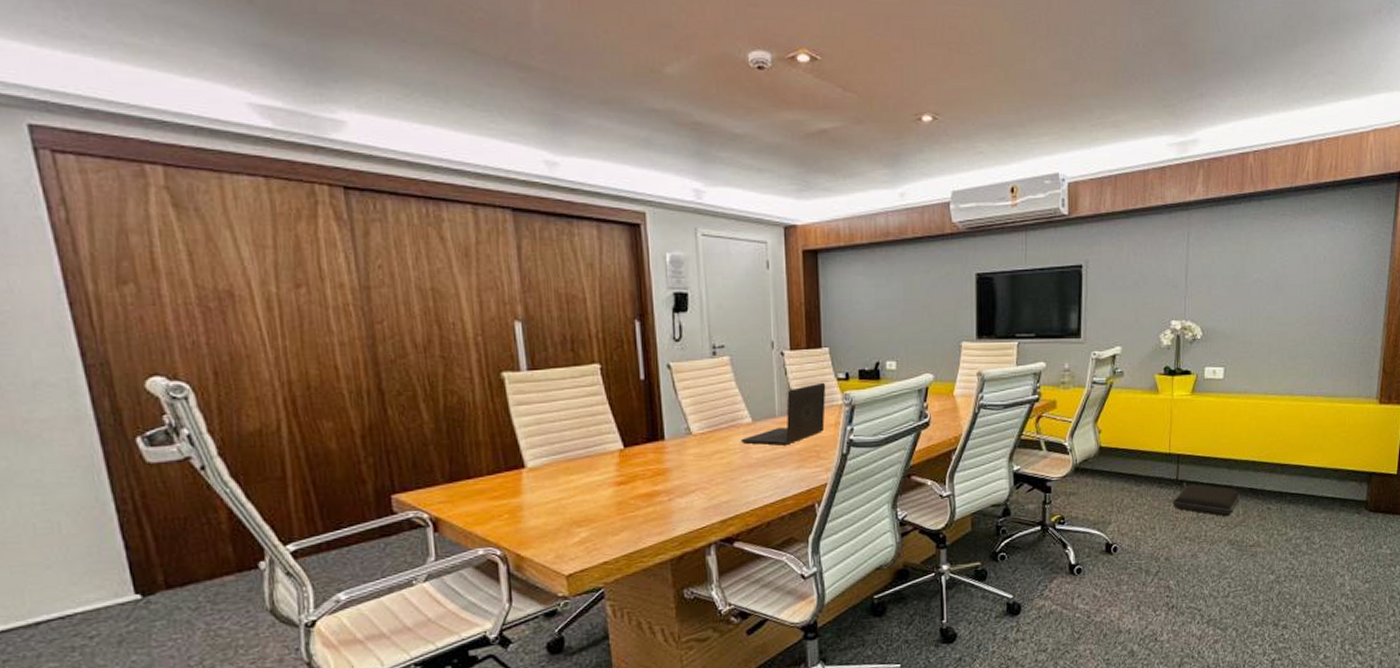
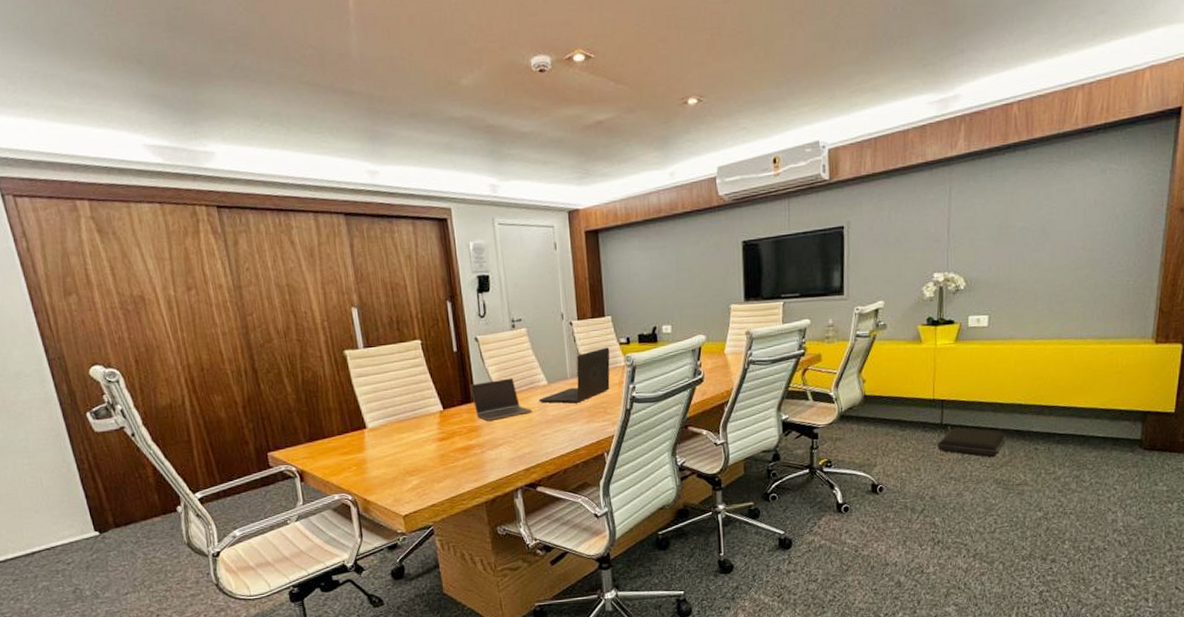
laptop computer: none [658,413,732,463] -> present [469,378,532,421]

